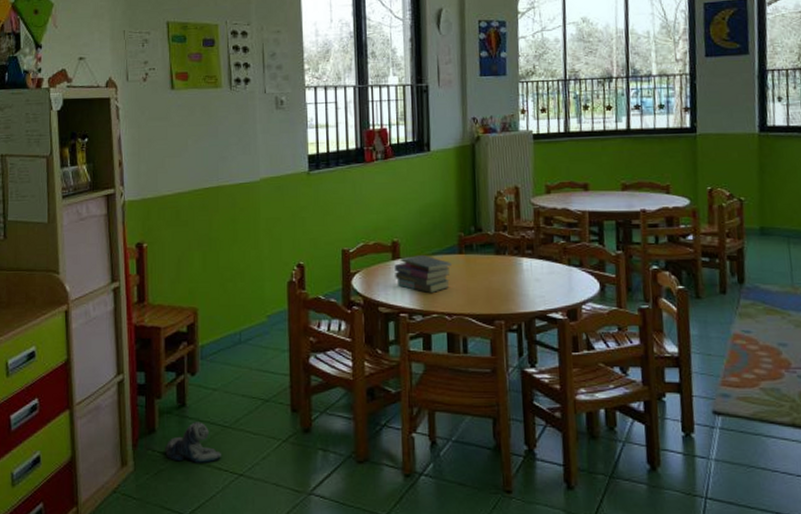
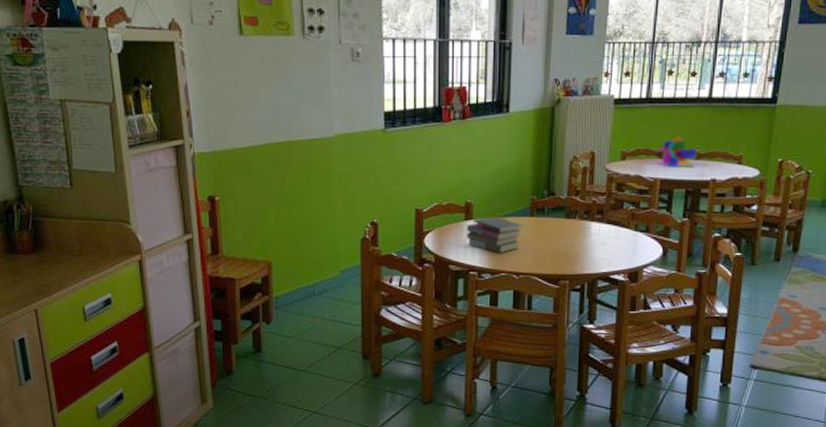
plush toy: present [164,422,222,463] -> none [241,365,297,402]
toy block set: none [583,167,623,200] -> present [659,135,697,168]

